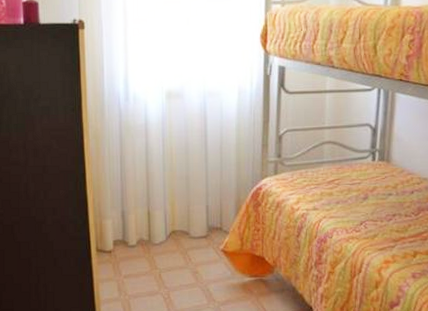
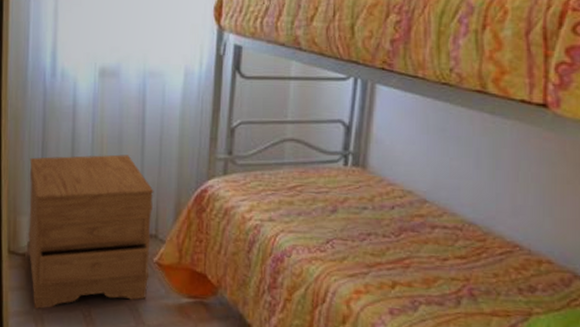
nightstand: none [110,163,218,295] -> present [27,154,154,309]

